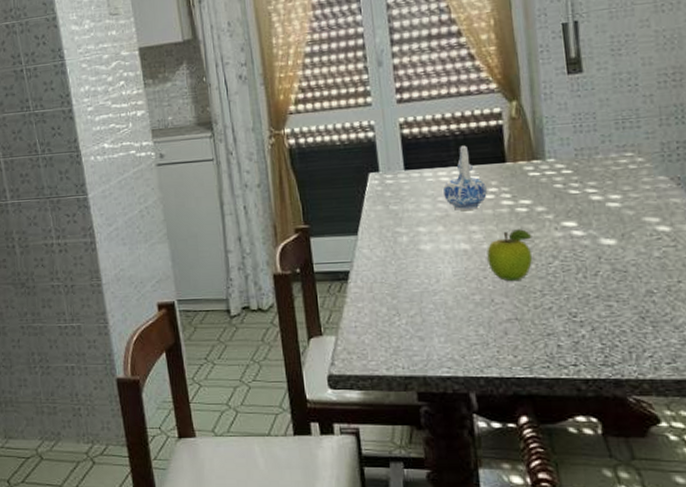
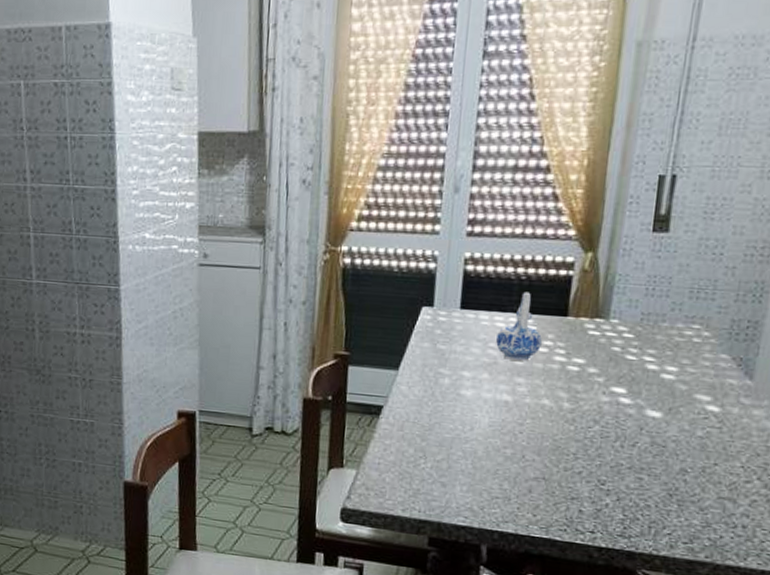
fruit: present [487,229,533,282] -> none [527,387,578,441]

